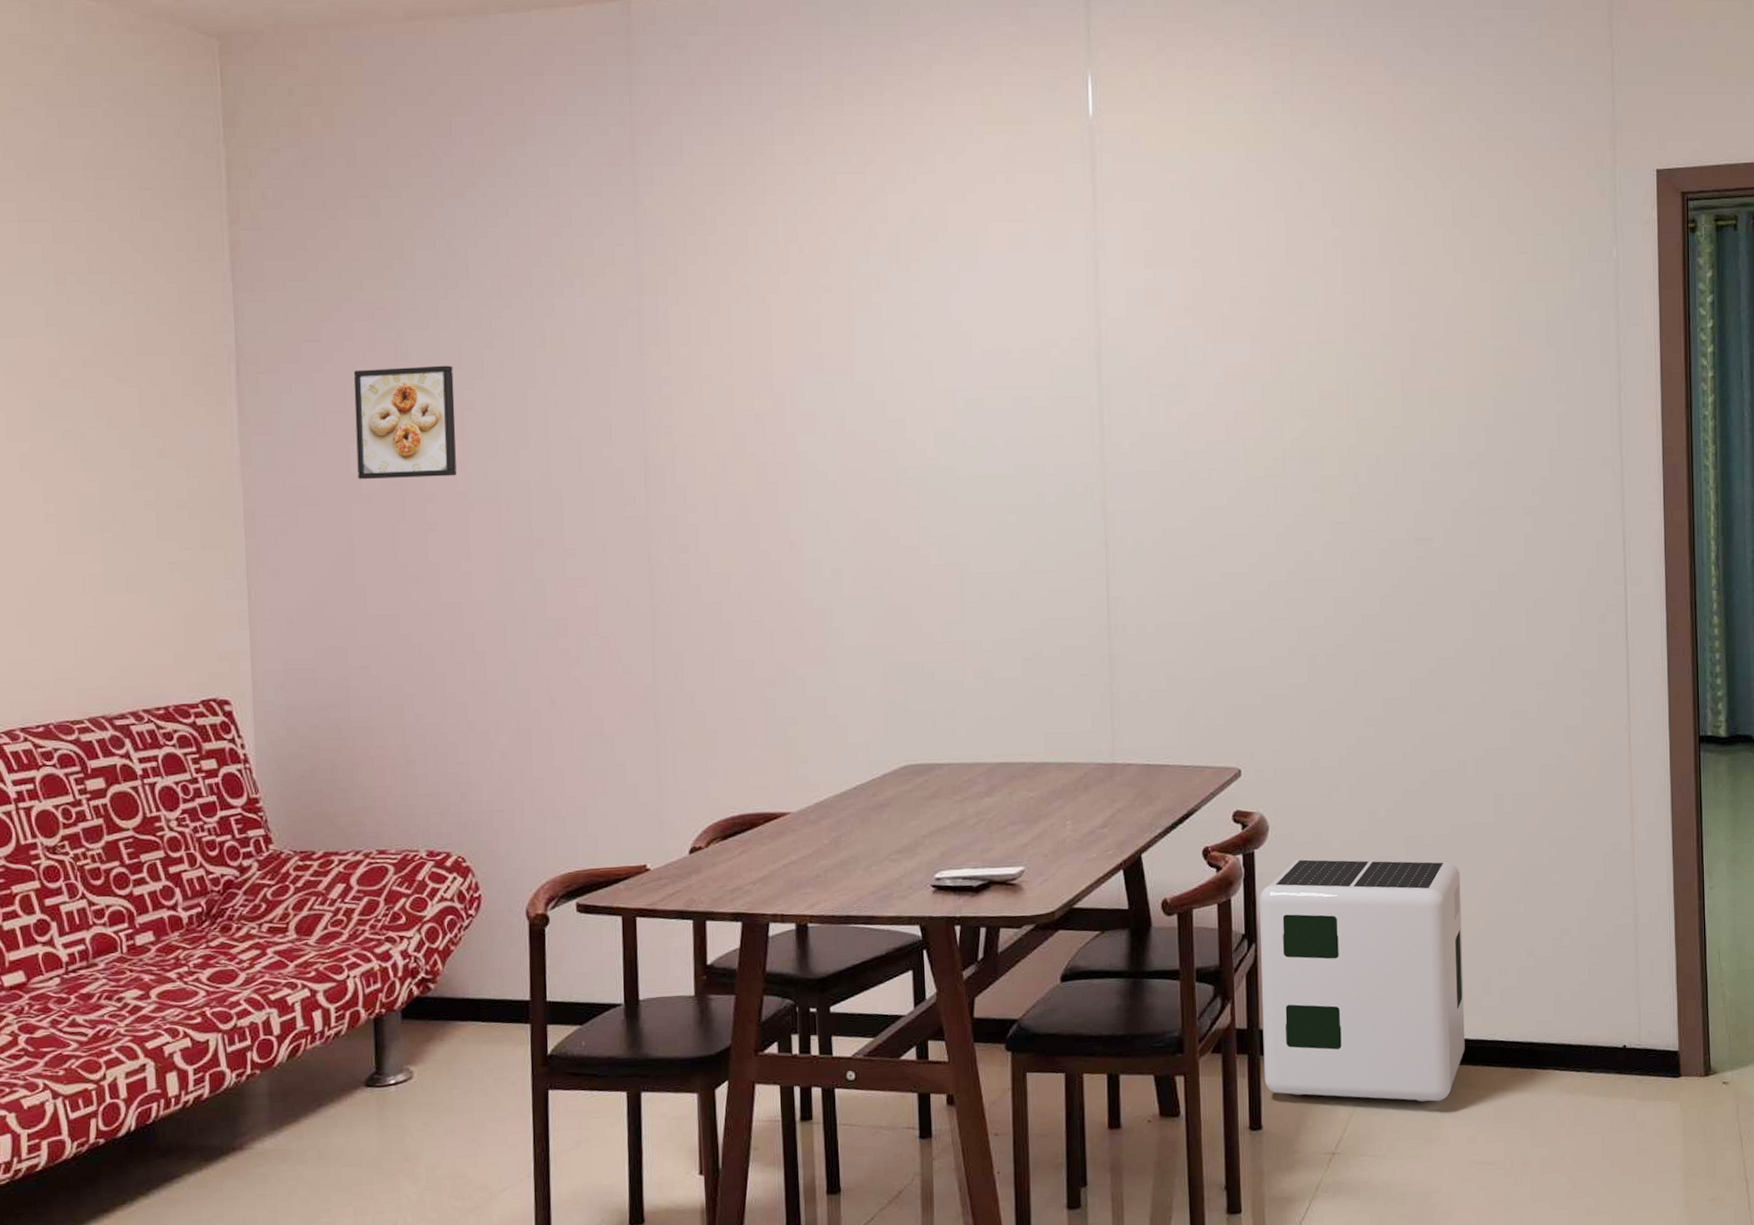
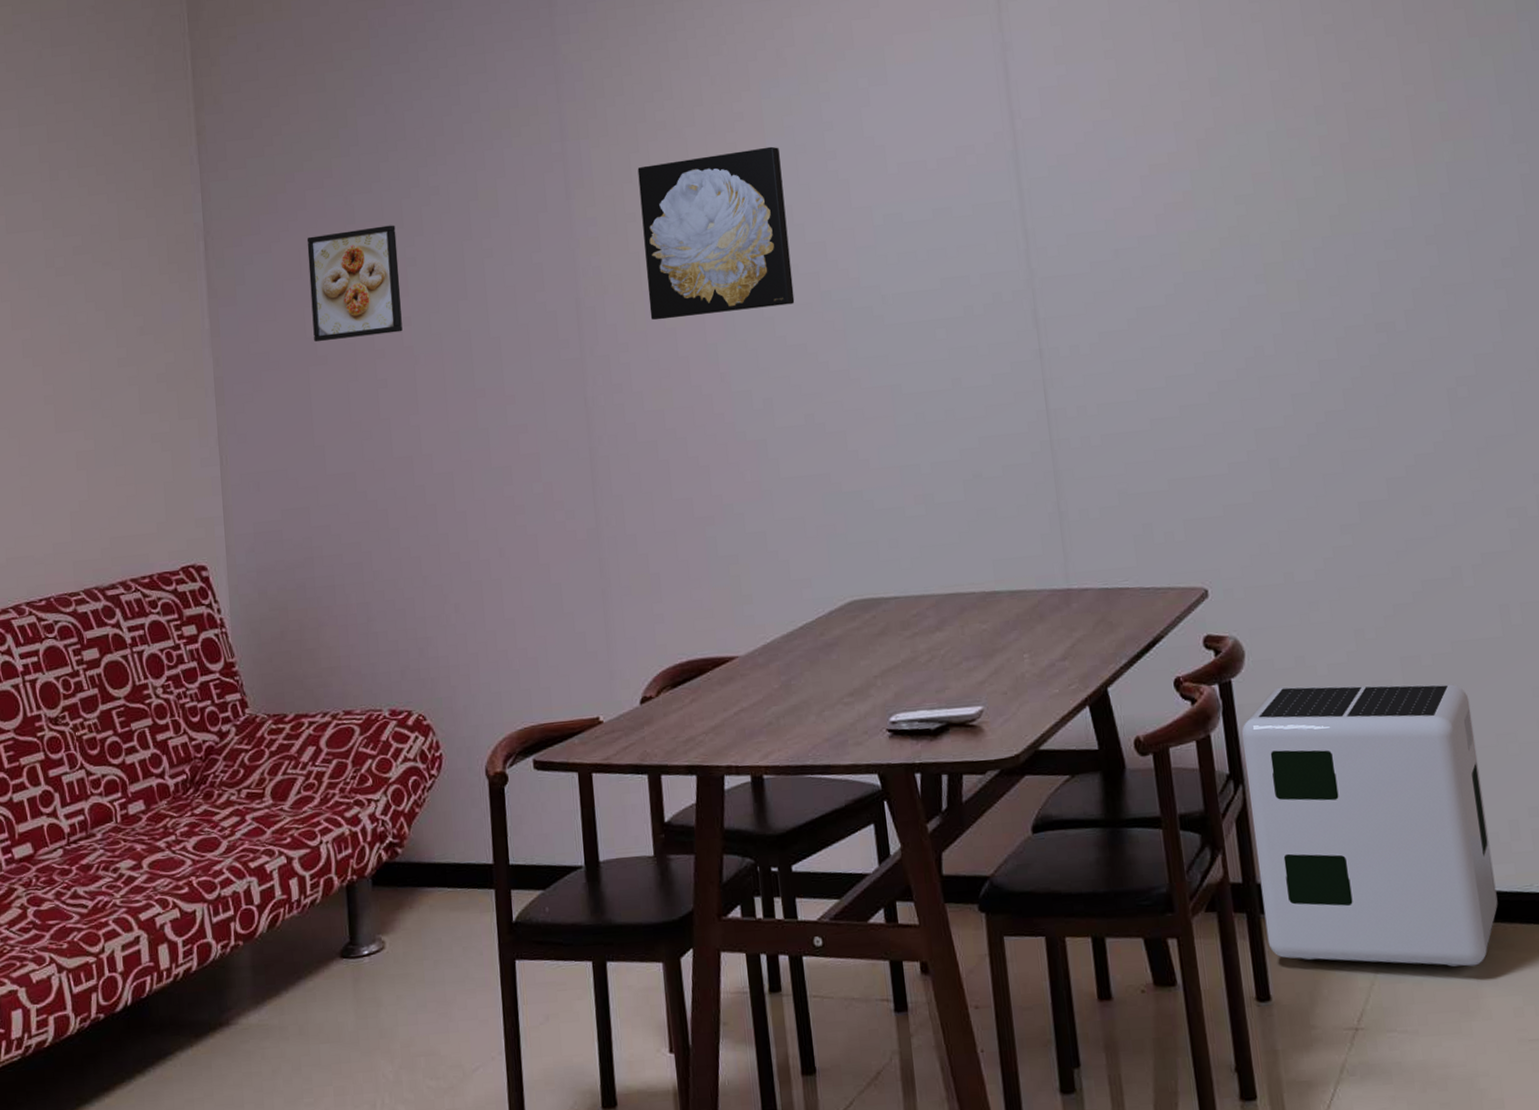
wall art: none [717,321,870,484] -> present [637,146,795,321]

